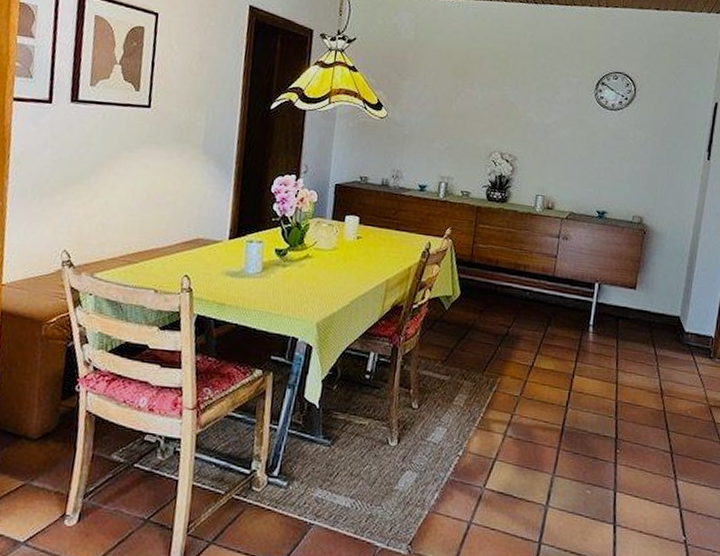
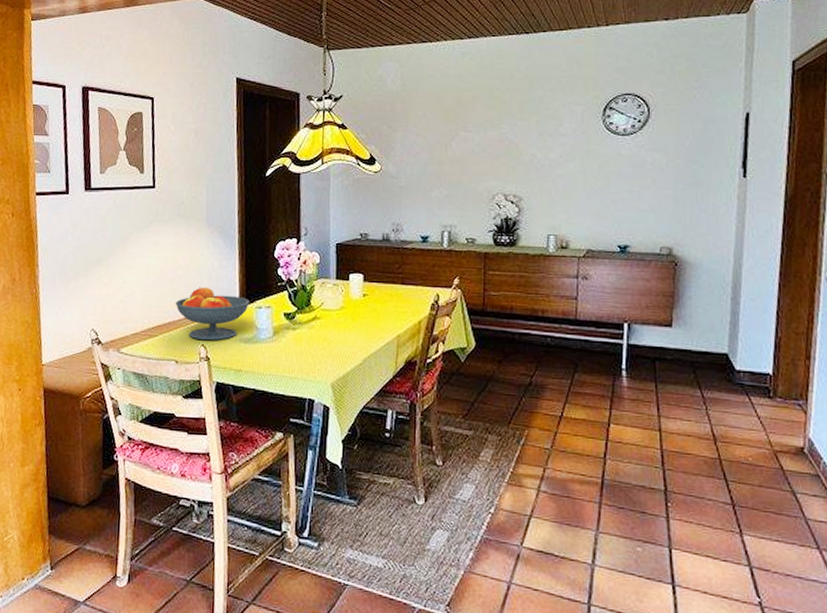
fruit bowl: none [160,215,241,272] -> present [175,286,250,341]

